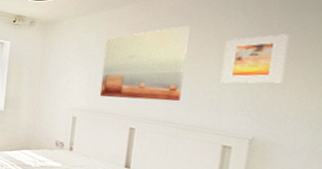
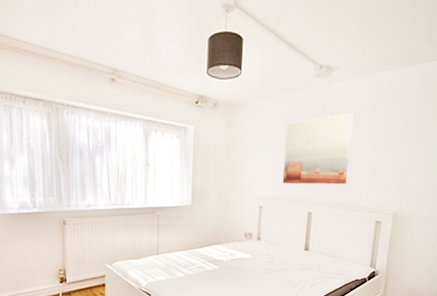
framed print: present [220,34,289,84] -> none [375,121,420,166]

